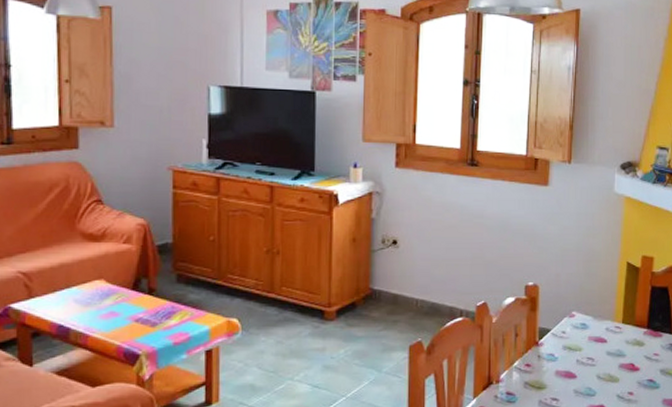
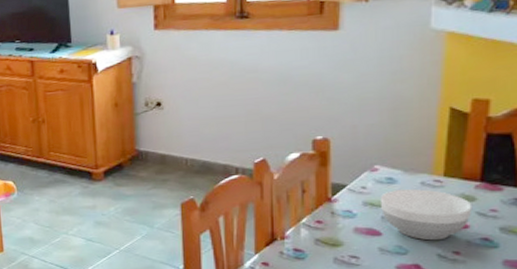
bowl: none [575,334,642,383] -> present [380,189,473,241]

